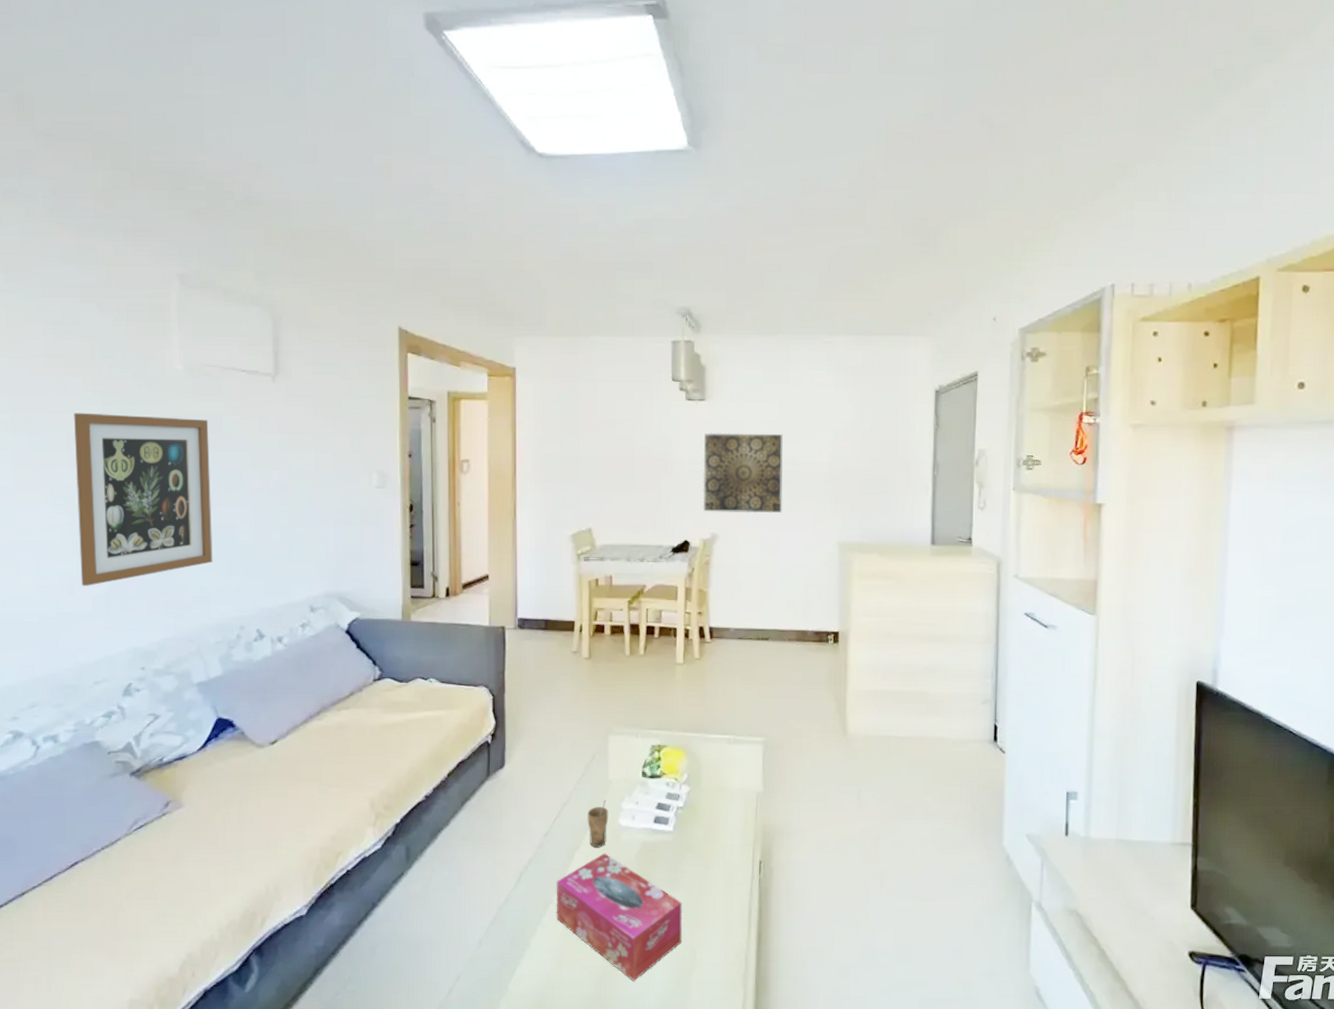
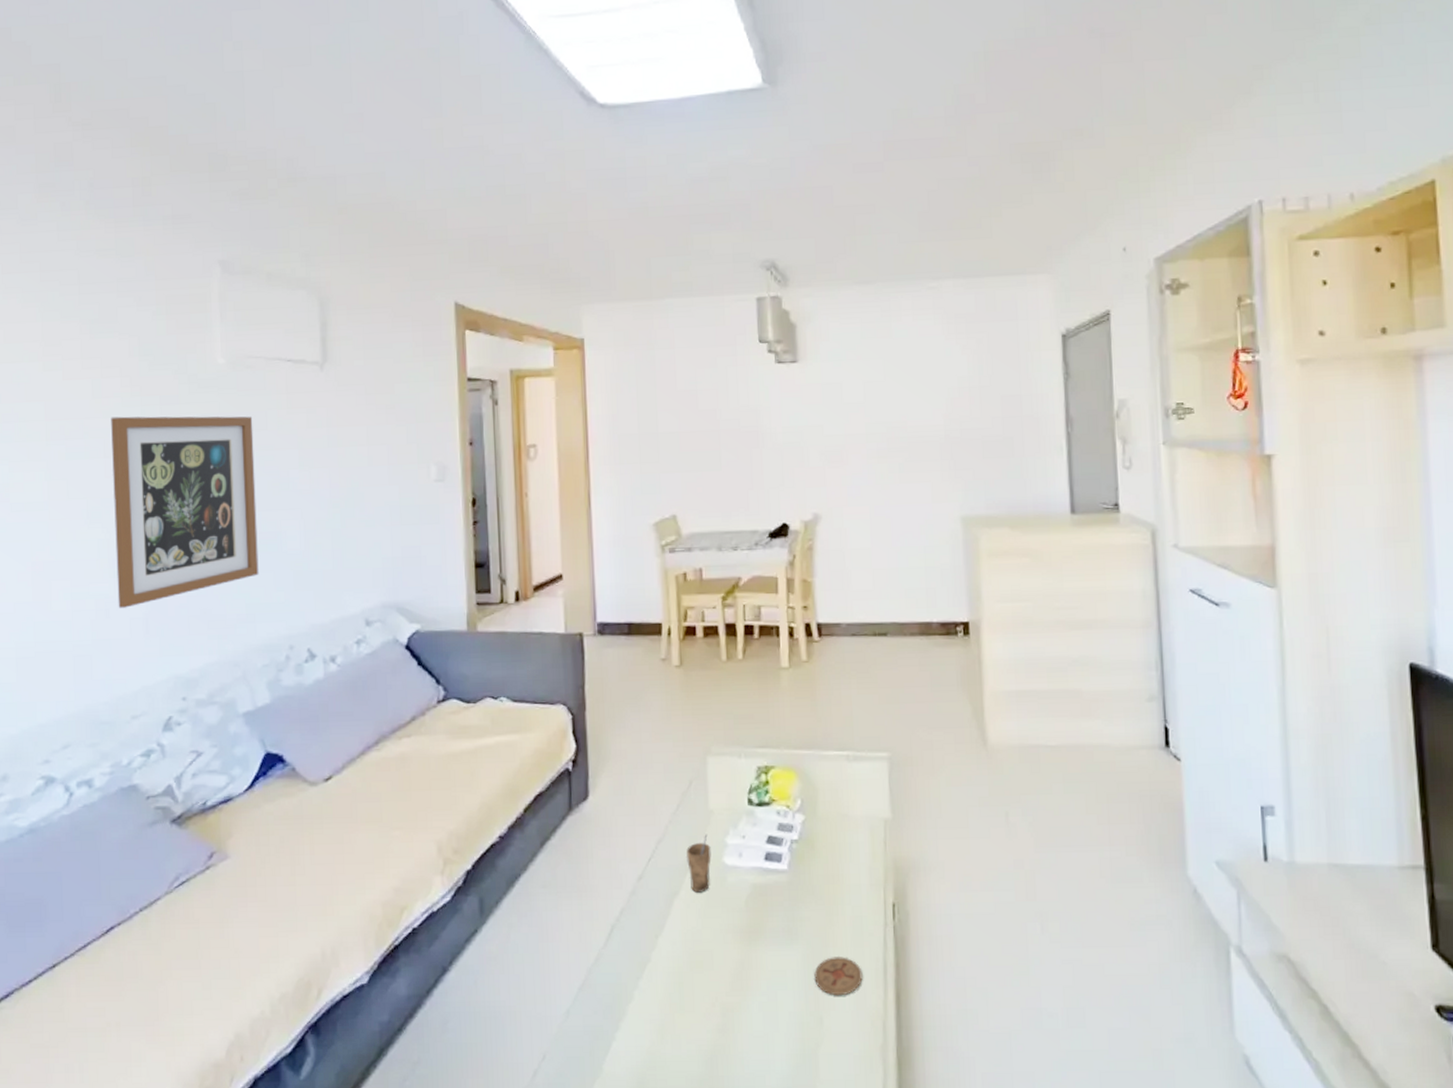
tissue box: present [557,853,683,982] -> none [654,899,805,1058]
coaster: none [691,902,731,934] -> present [814,957,863,996]
wall art: present [703,433,783,514] -> none [798,395,894,489]

